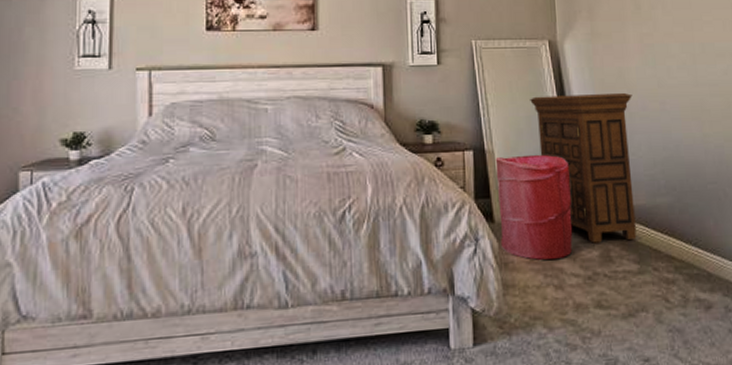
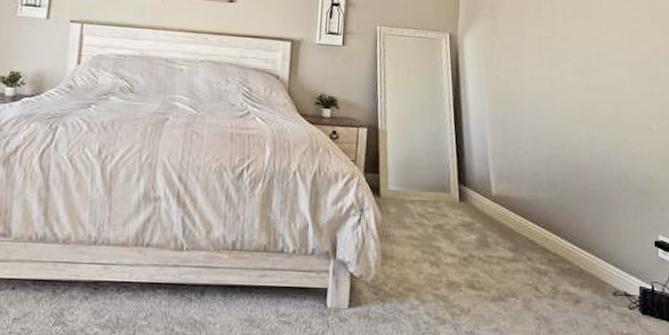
laundry hamper: present [495,154,573,260] -> none [384,137,456,237]
cabinet: present [530,92,637,243] -> none [426,84,525,230]

